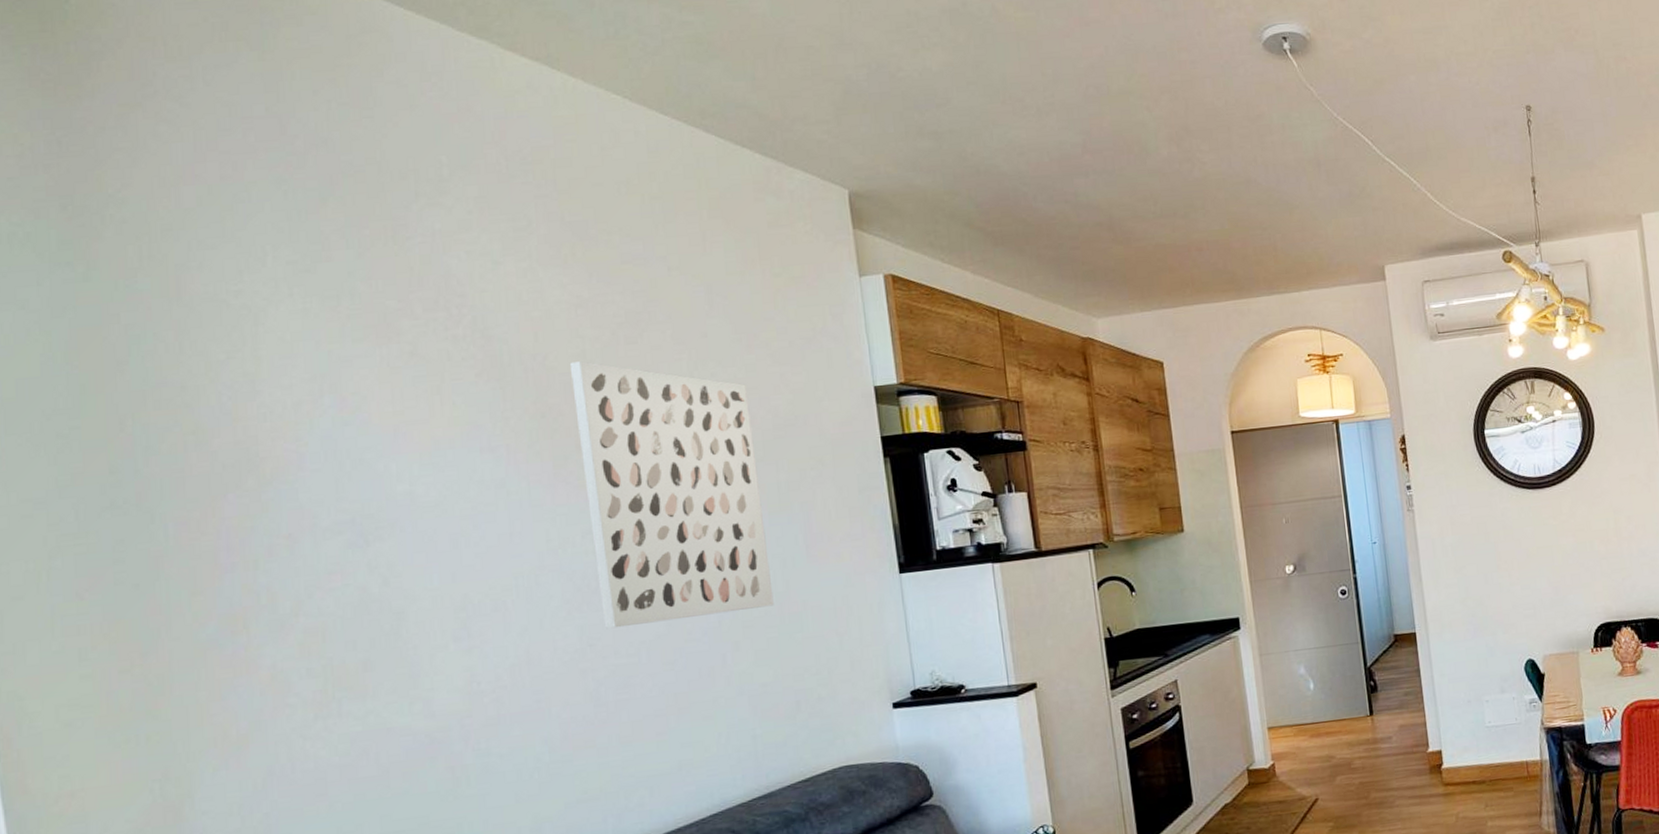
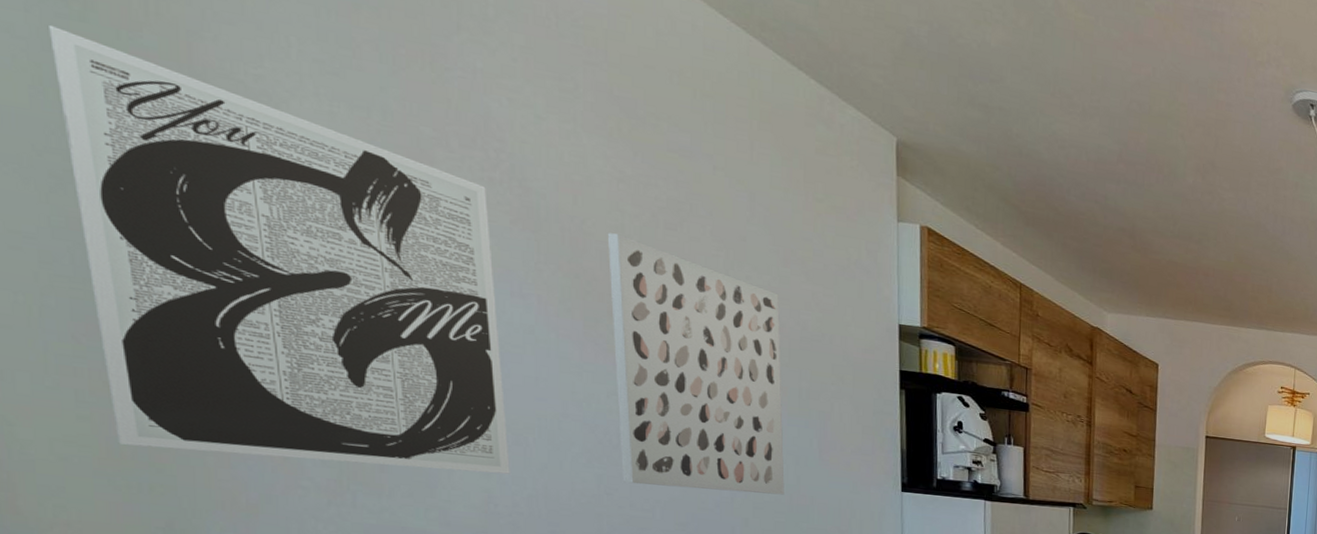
wall art: none [58,292,491,697] -> present [49,24,510,474]

